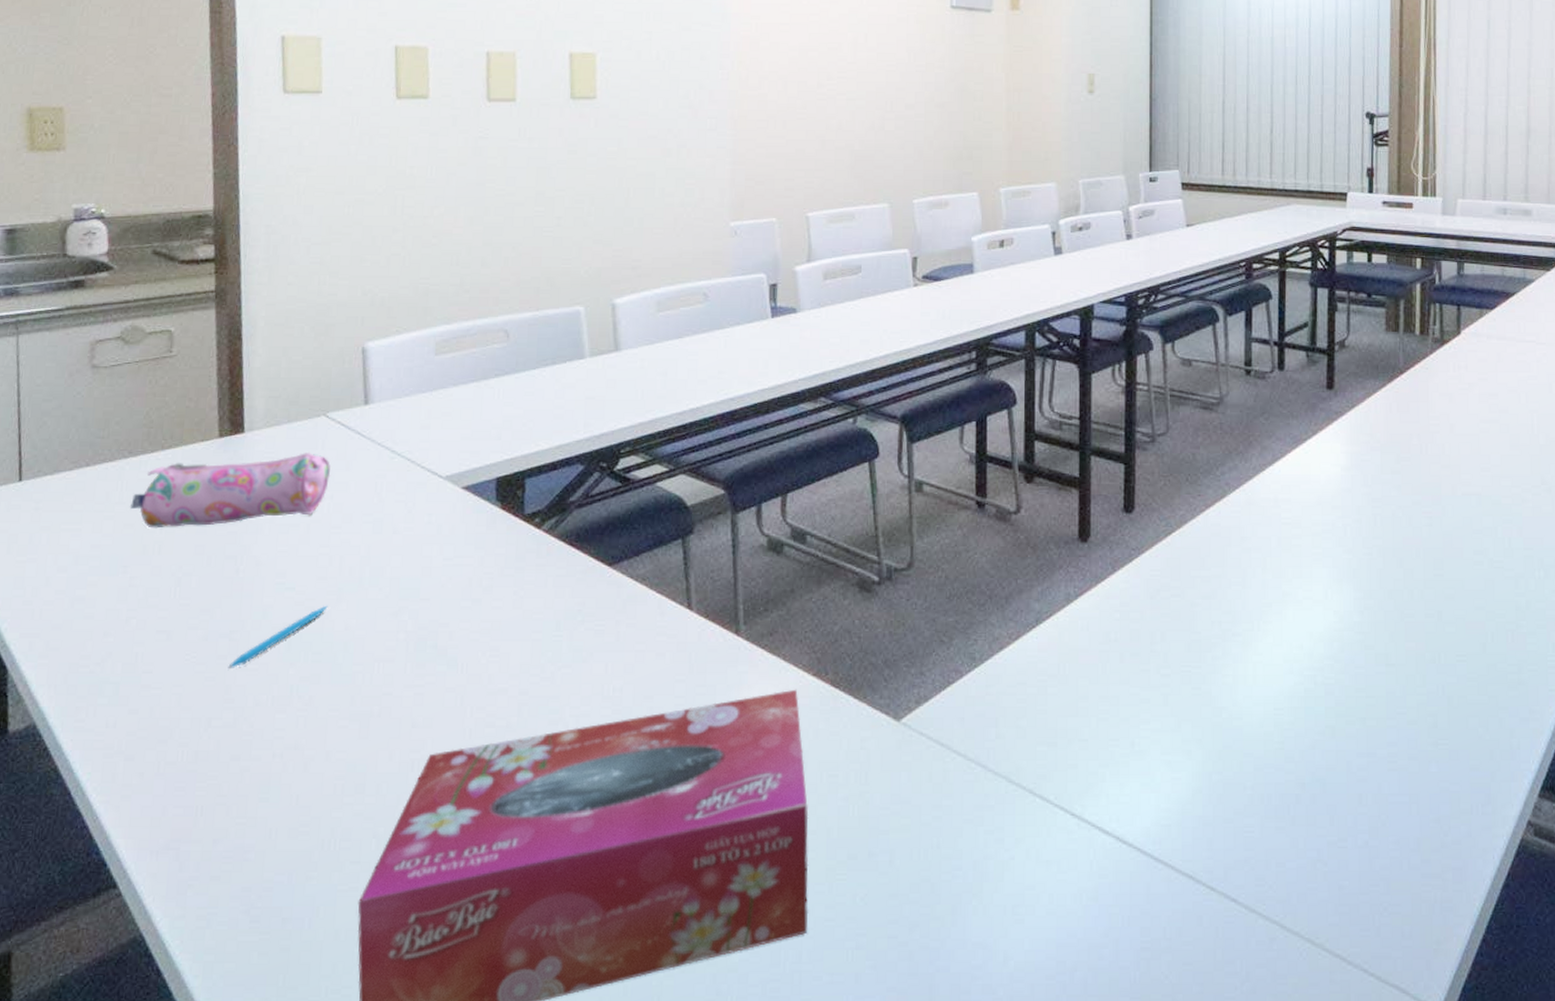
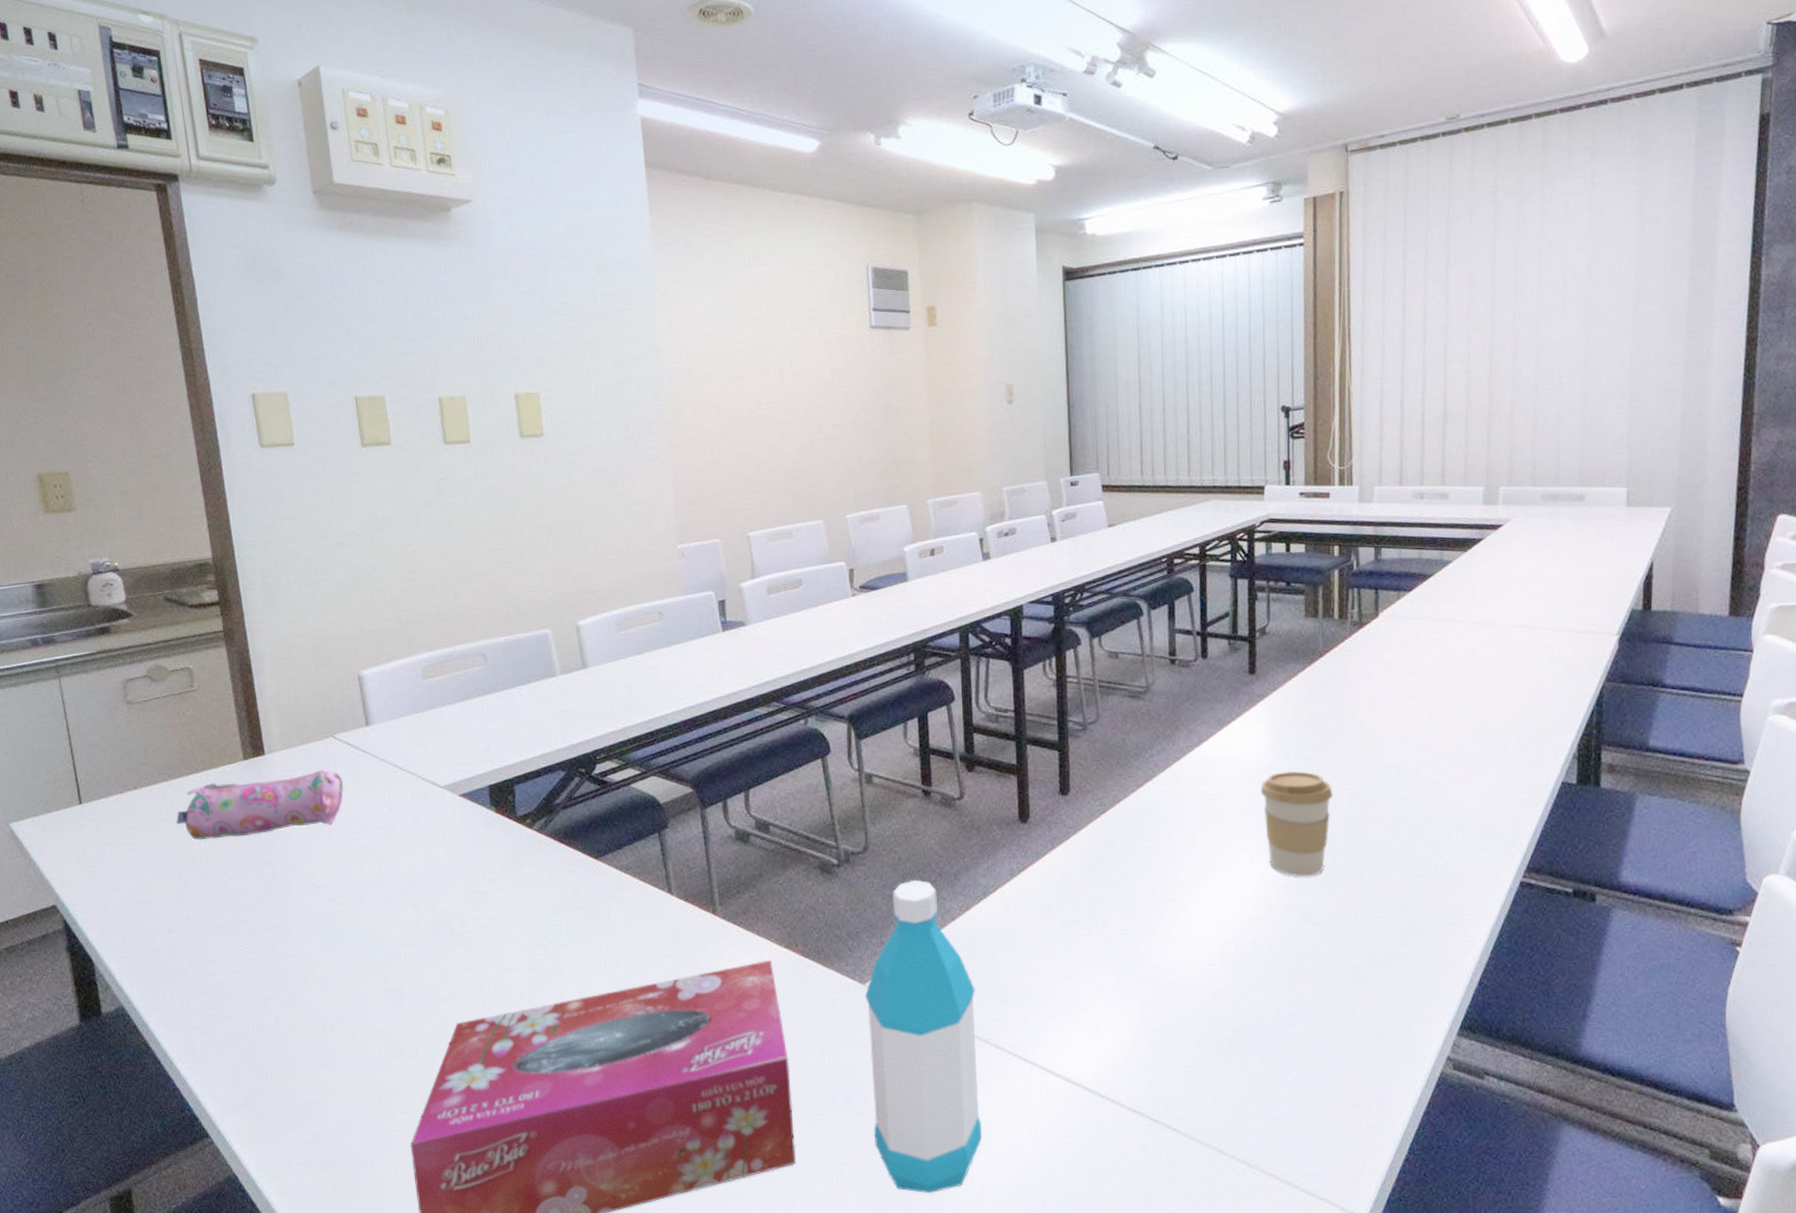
pen: present [228,605,328,668] -> none [277,900,355,956]
water bottle: none [897,602,1021,972] -> present [864,879,982,1194]
coffee cup: none [1335,496,1412,613] -> present [1260,771,1334,877]

